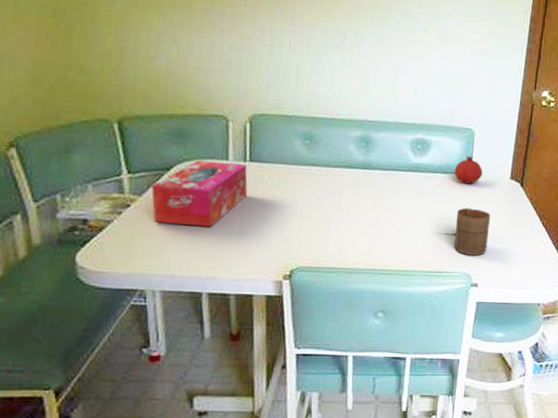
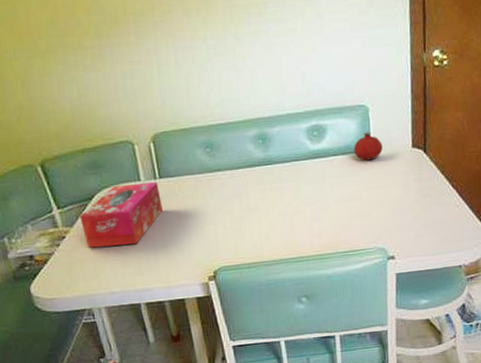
cup: present [454,207,491,256] -> none [362,183,399,230]

